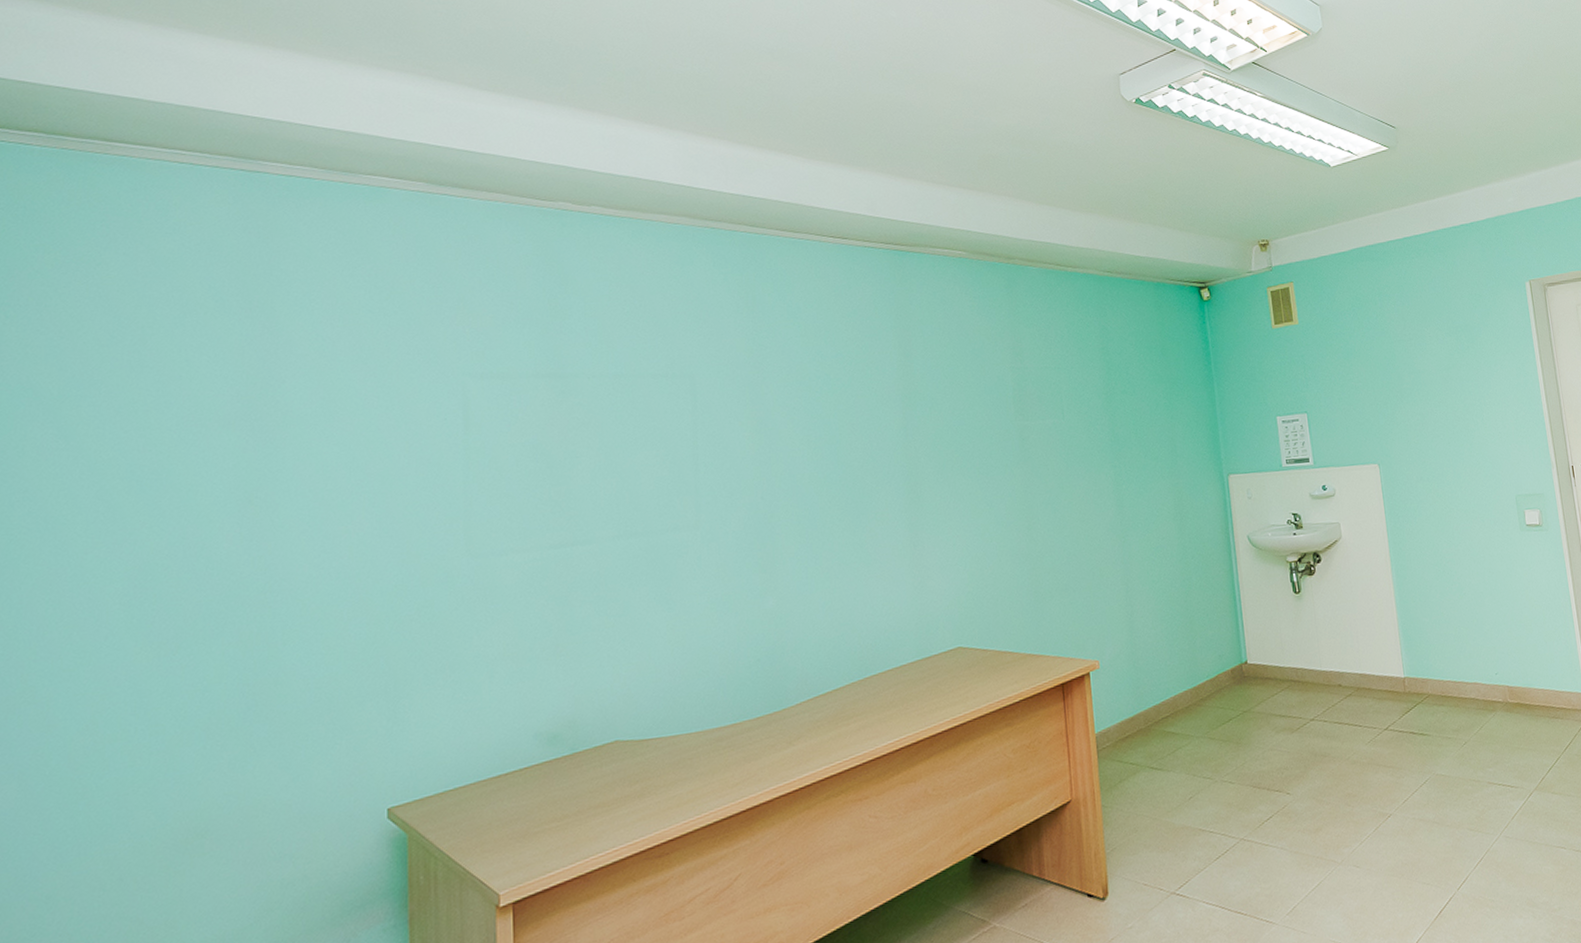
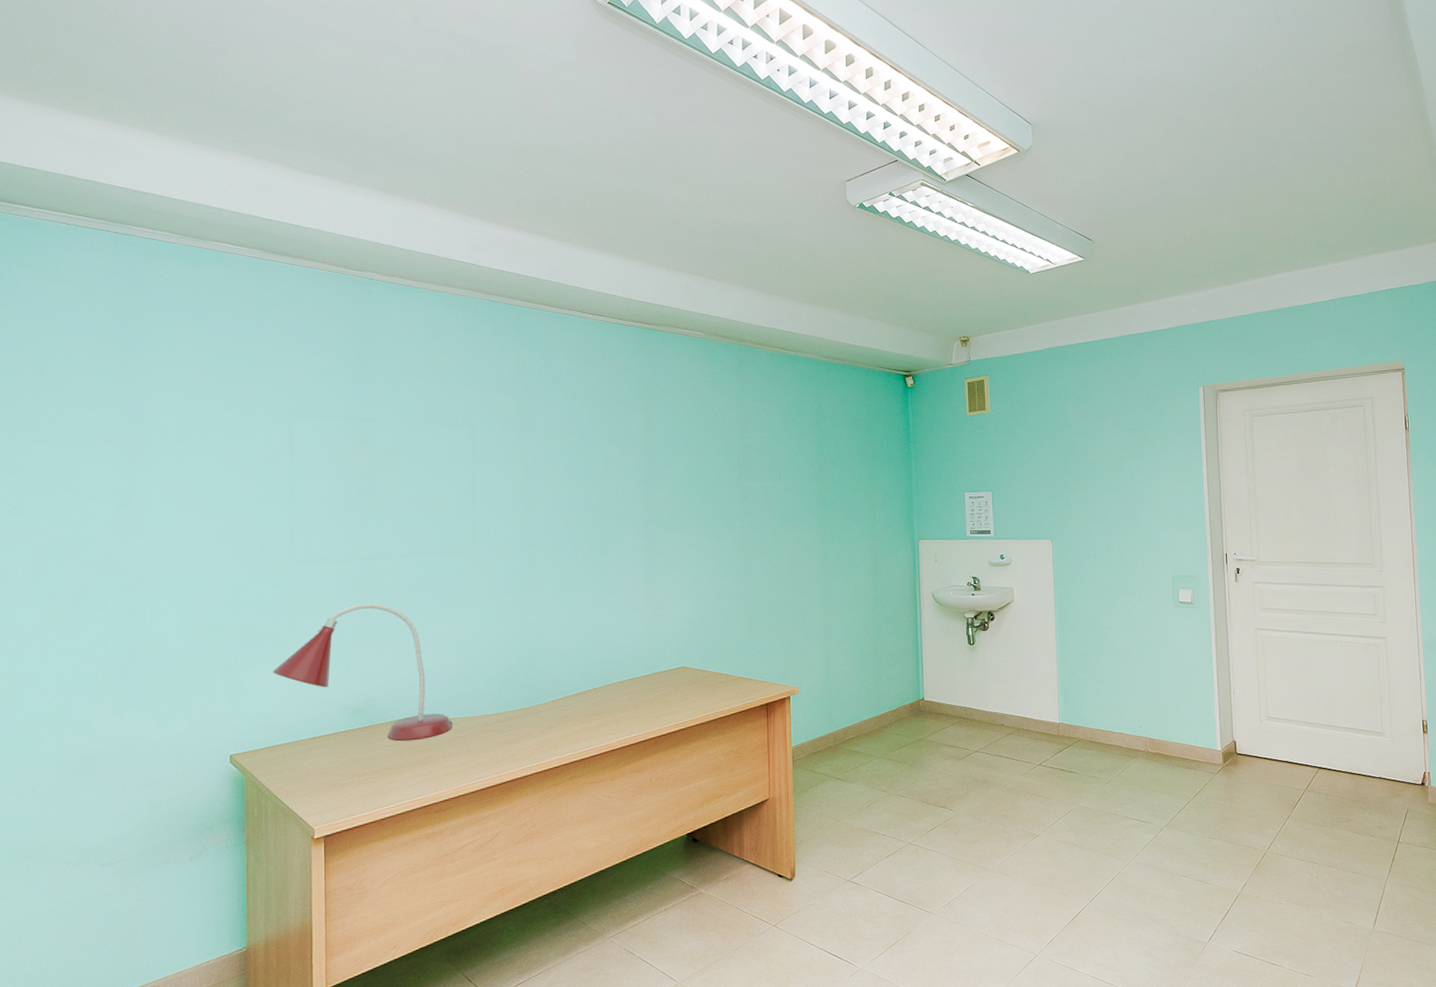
desk lamp: none [443,599,676,772] -> present [272,603,452,742]

